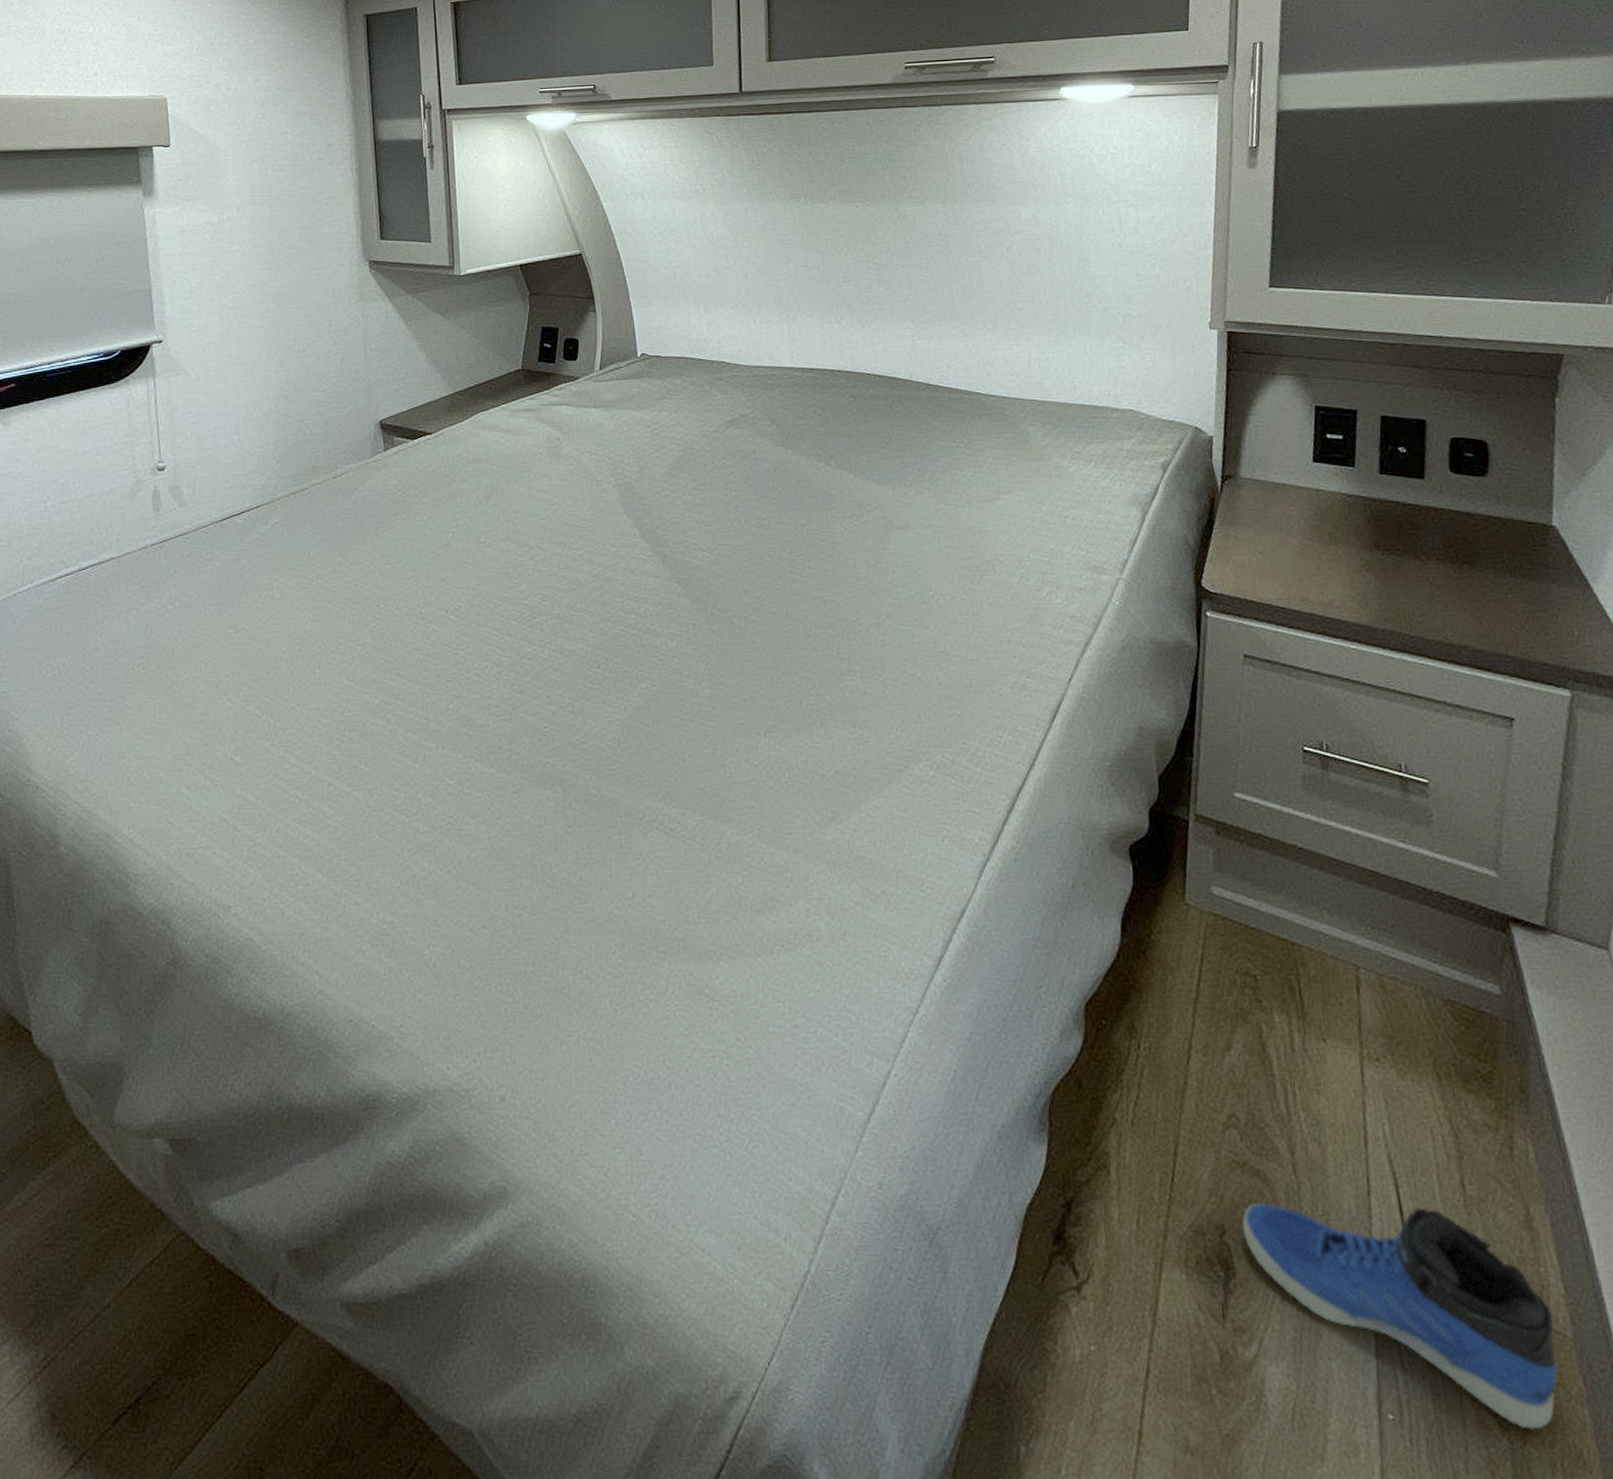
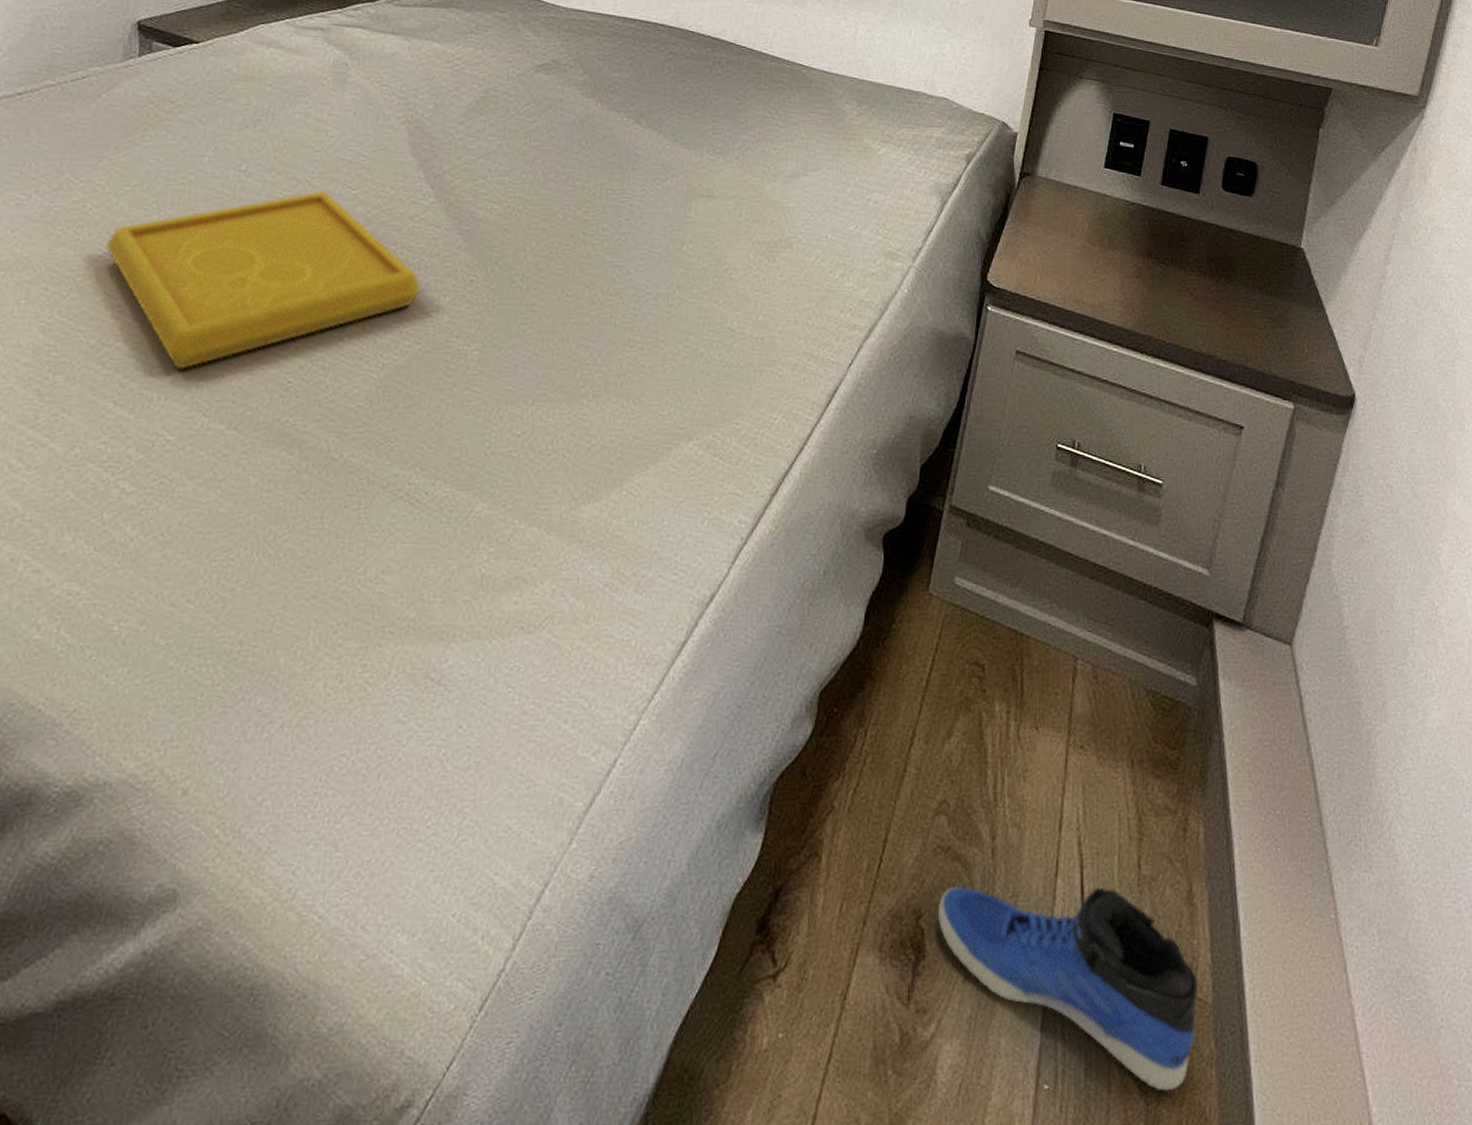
serving tray: none [377,554,649,721] -> present [104,191,421,370]

